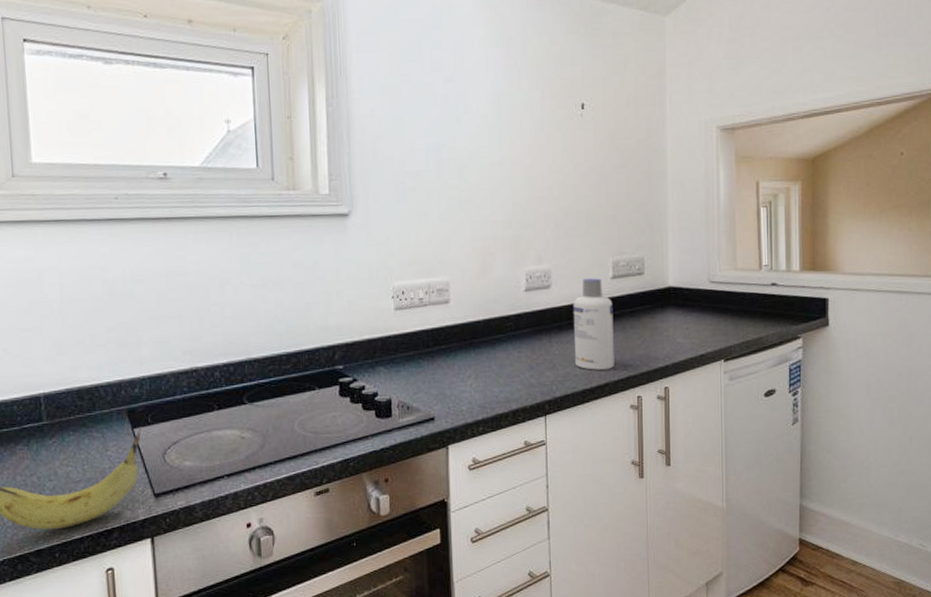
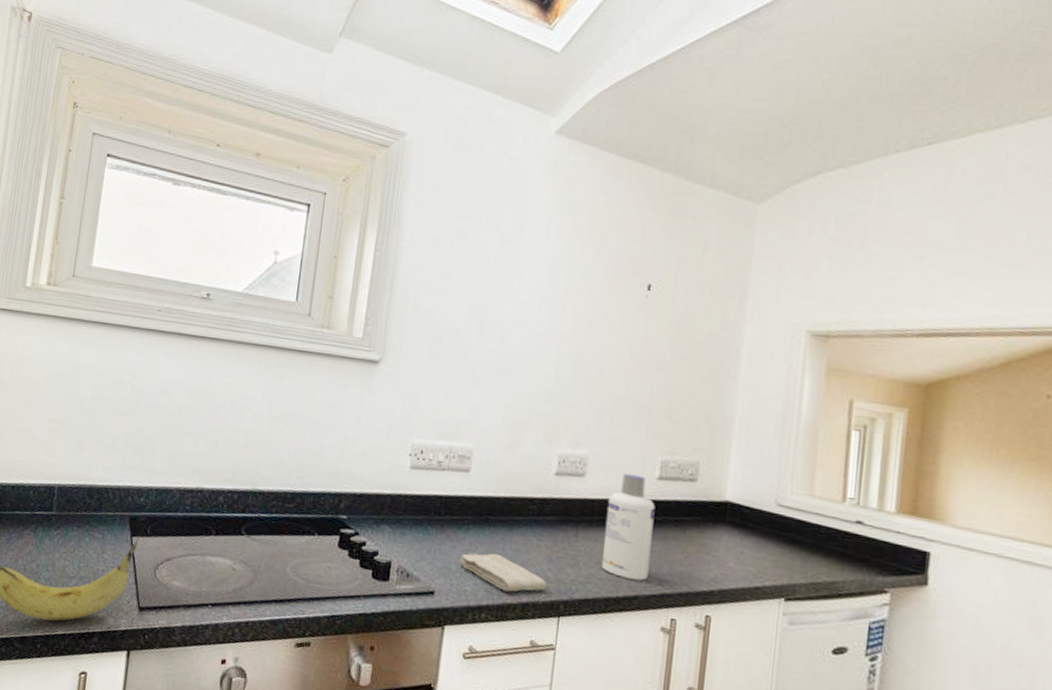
washcloth: none [452,372,531,403] -> present [459,553,547,592]

